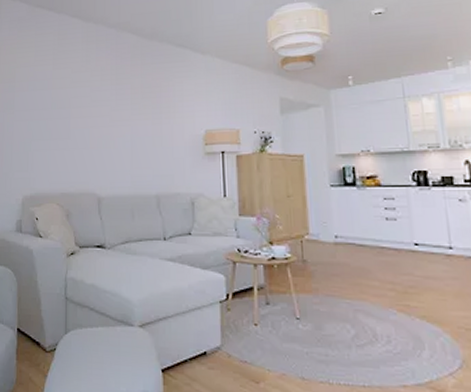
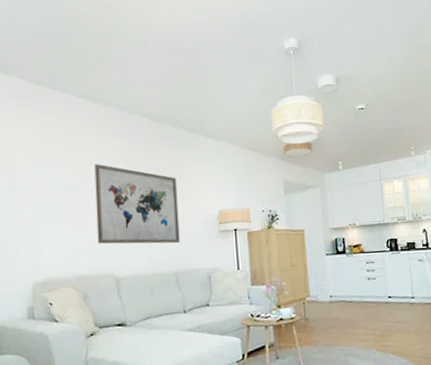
wall art: none [82,81,163,165] -> present [94,164,180,244]

